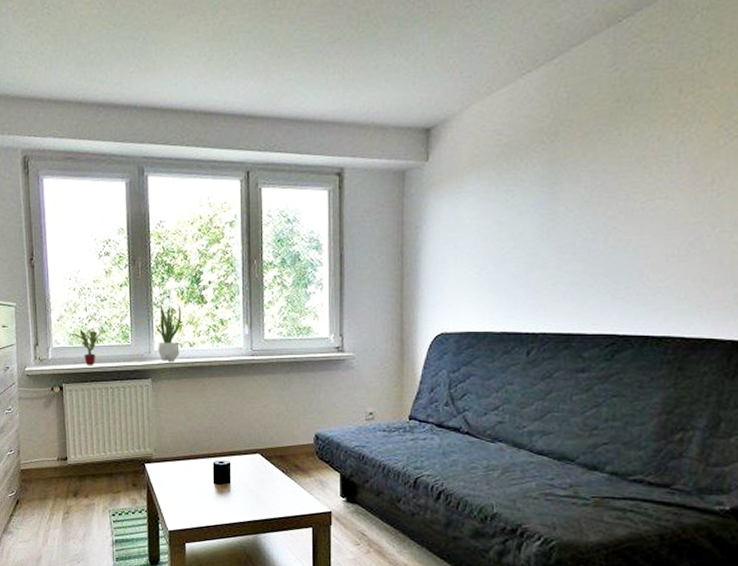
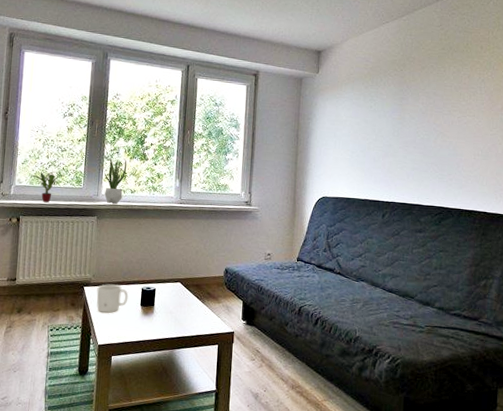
mug: none [160,459,198,493] -> present [96,284,129,313]

